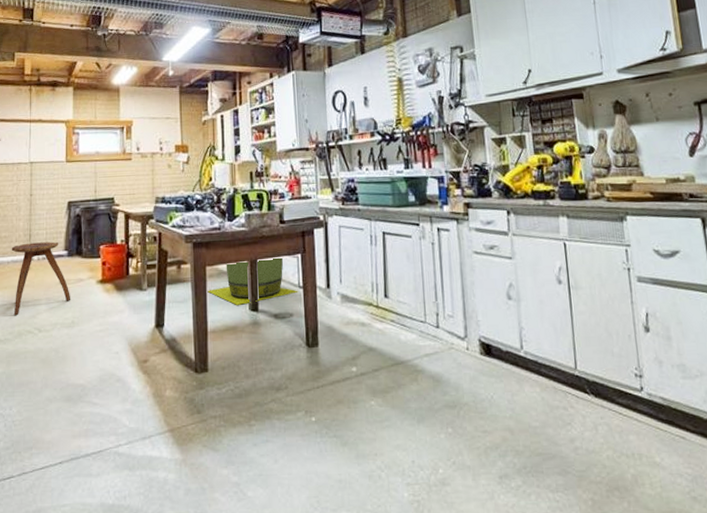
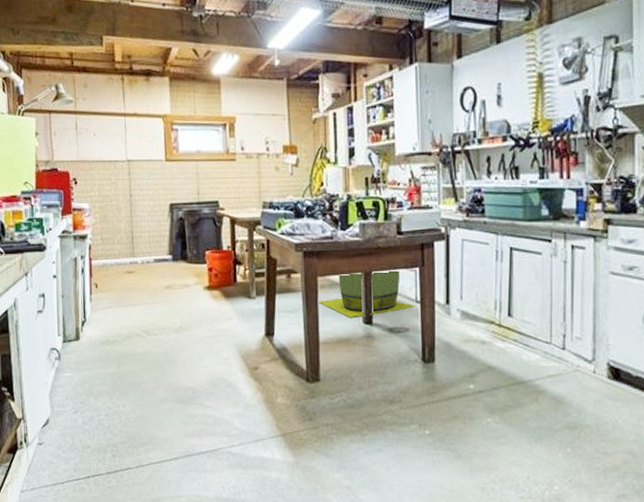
stool: present [11,242,71,316] -> none [114,245,178,319]

